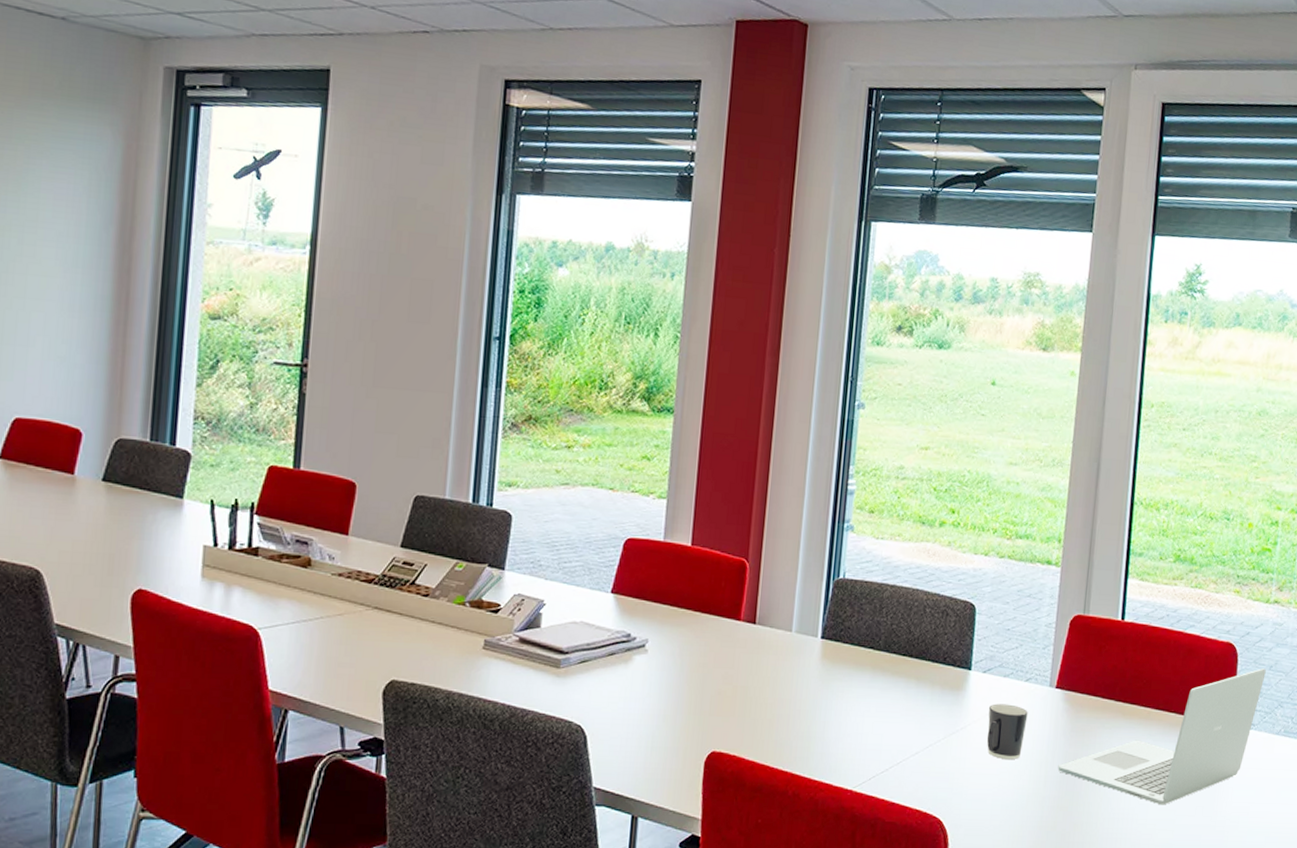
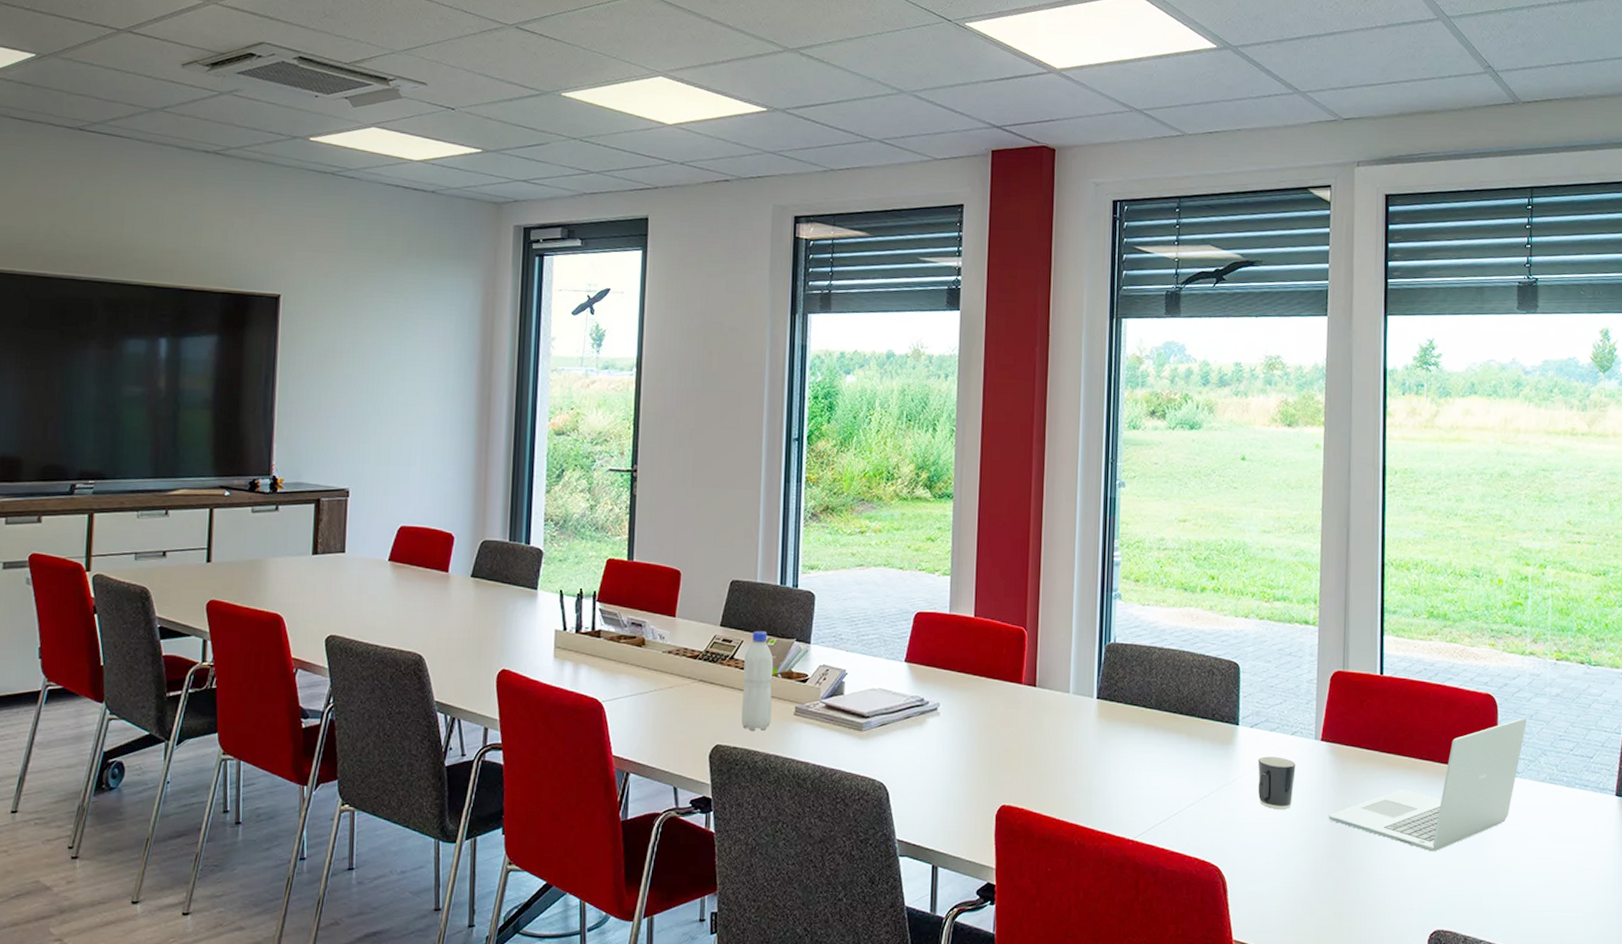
water bottle: none [421,553,462,666] -> present [741,630,774,731]

